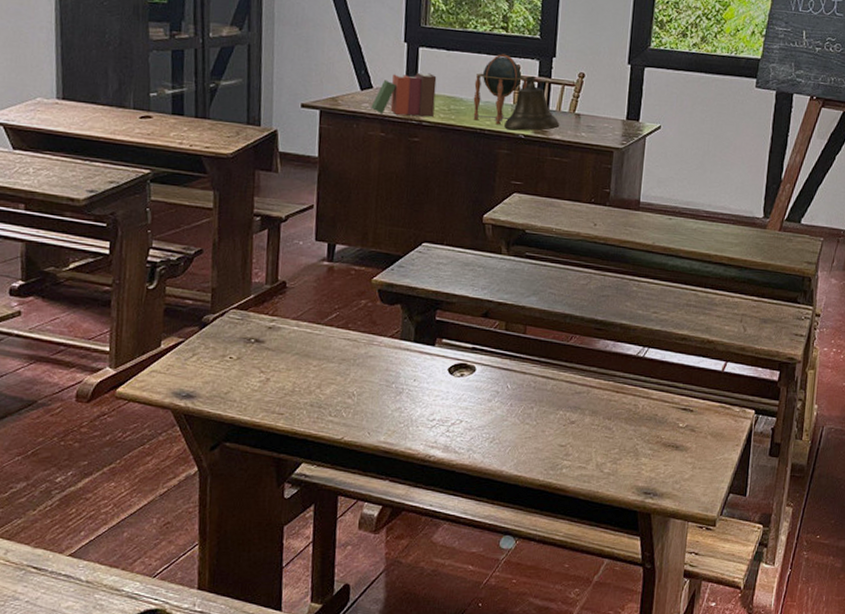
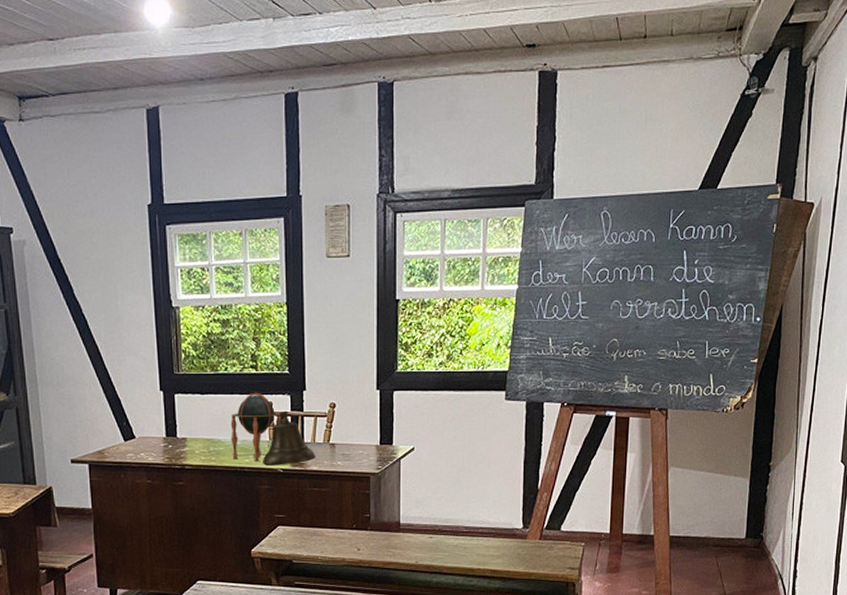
books: present [371,72,437,117] -> none [135,418,195,461]

